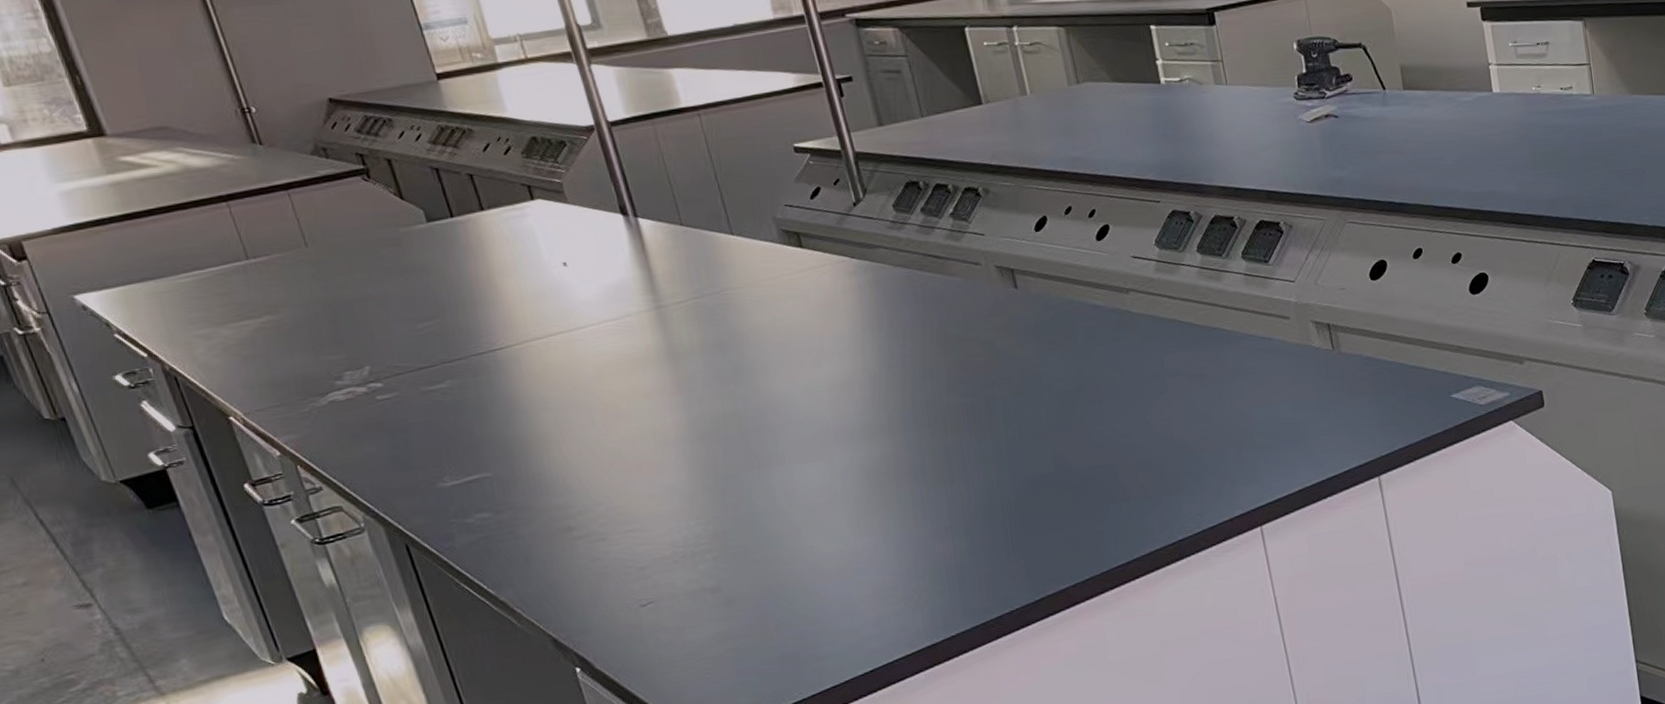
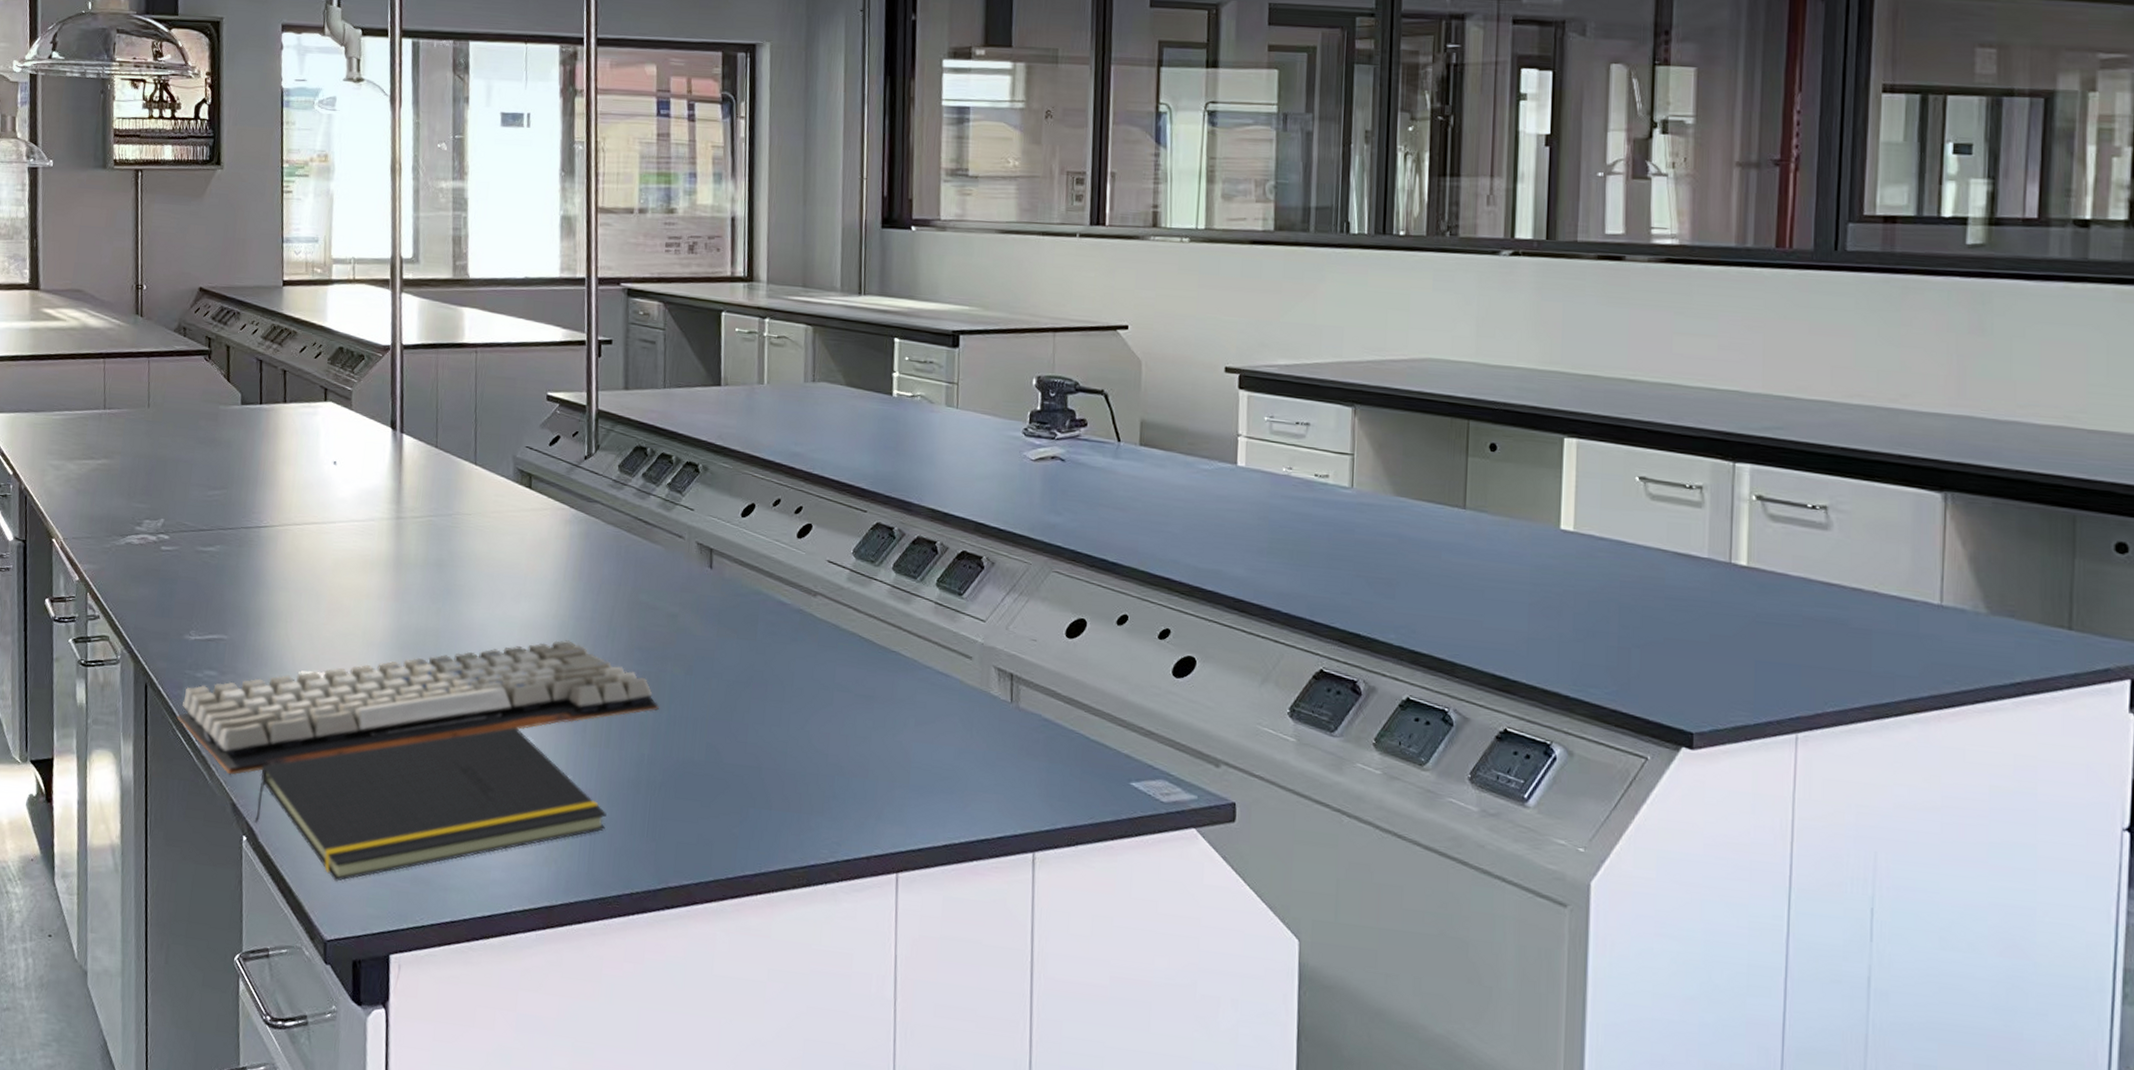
keyboard: none [456,390,996,613] -> present [176,640,659,776]
notepad: none [576,487,970,684] -> present [254,727,607,882]

